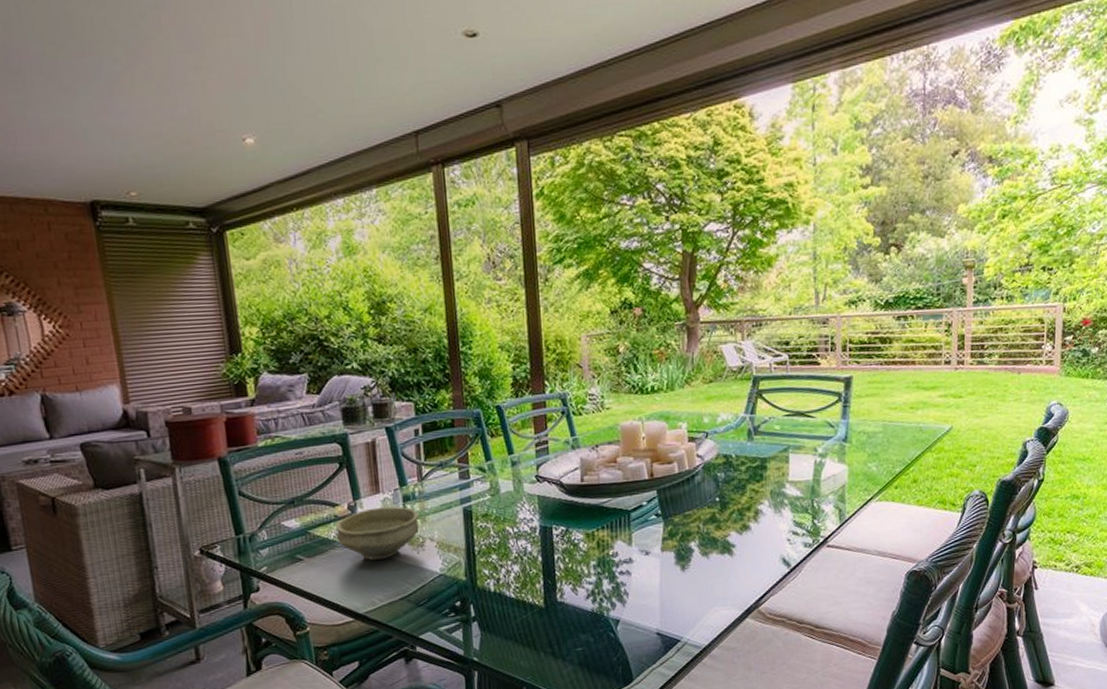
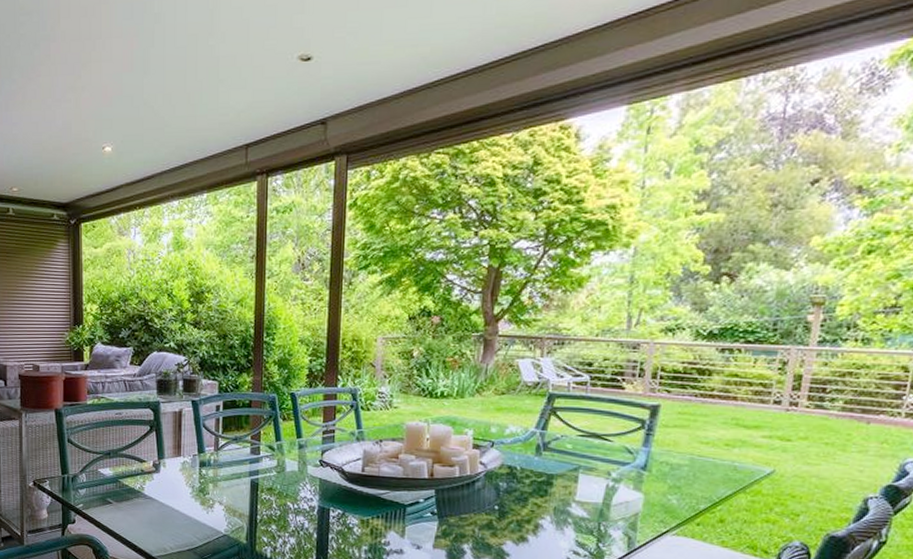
bowl: present [336,506,420,561] -> none [141,468,212,514]

